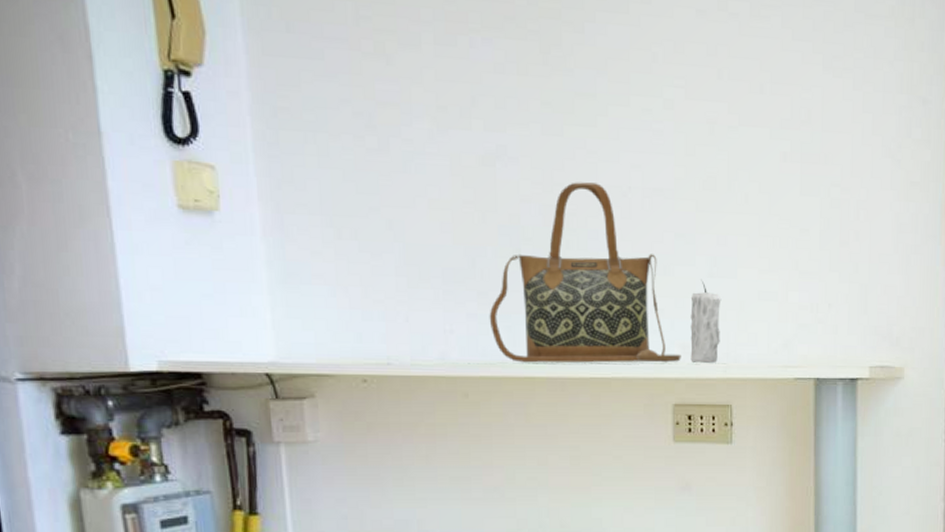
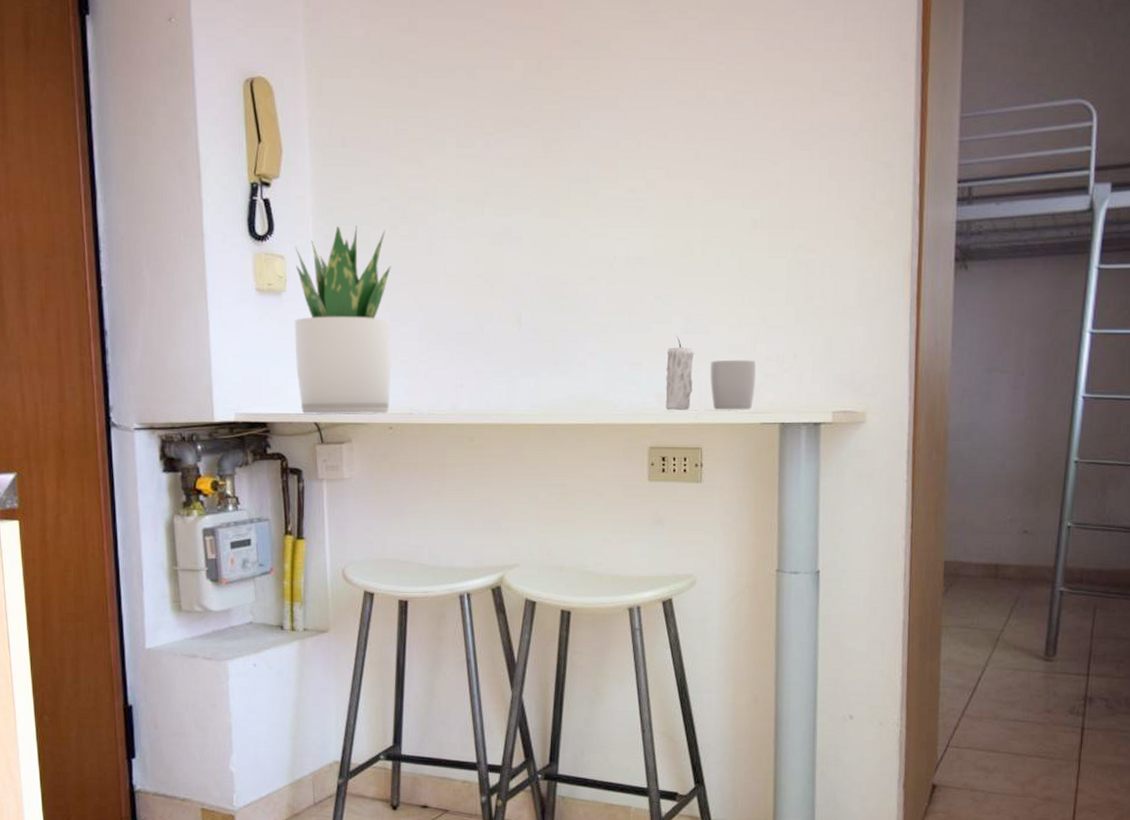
planter: none [228,132,363,363] -> present [294,225,391,414]
handbag: present [489,182,681,364] -> none [493,255,657,412]
mug: none [738,308,789,364] -> present [709,360,757,410]

